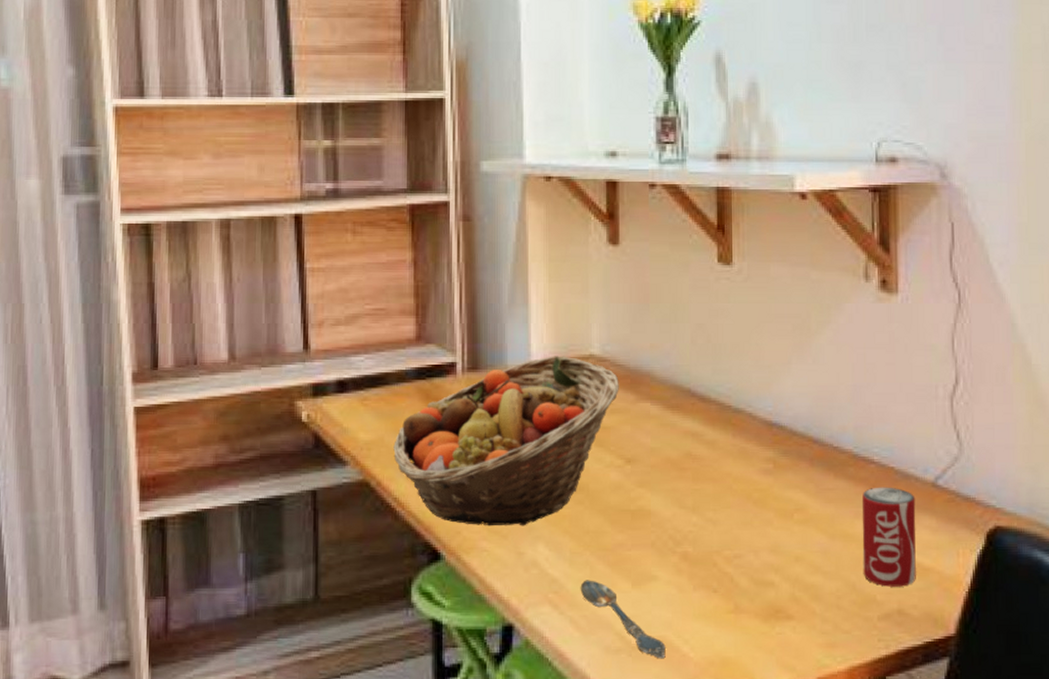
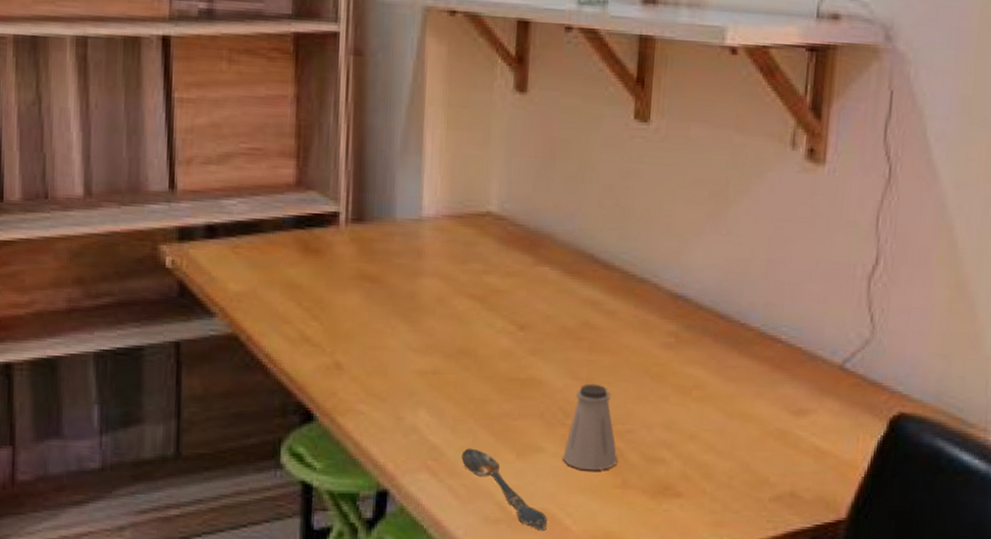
fruit basket: present [393,356,619,527] -> none [266,211,517,390]
saltshaker: none [676,511,728,597] -> present [563,383,617,471]
beverage can: present [862,487,916,587] -> none [758,367,821,469]

